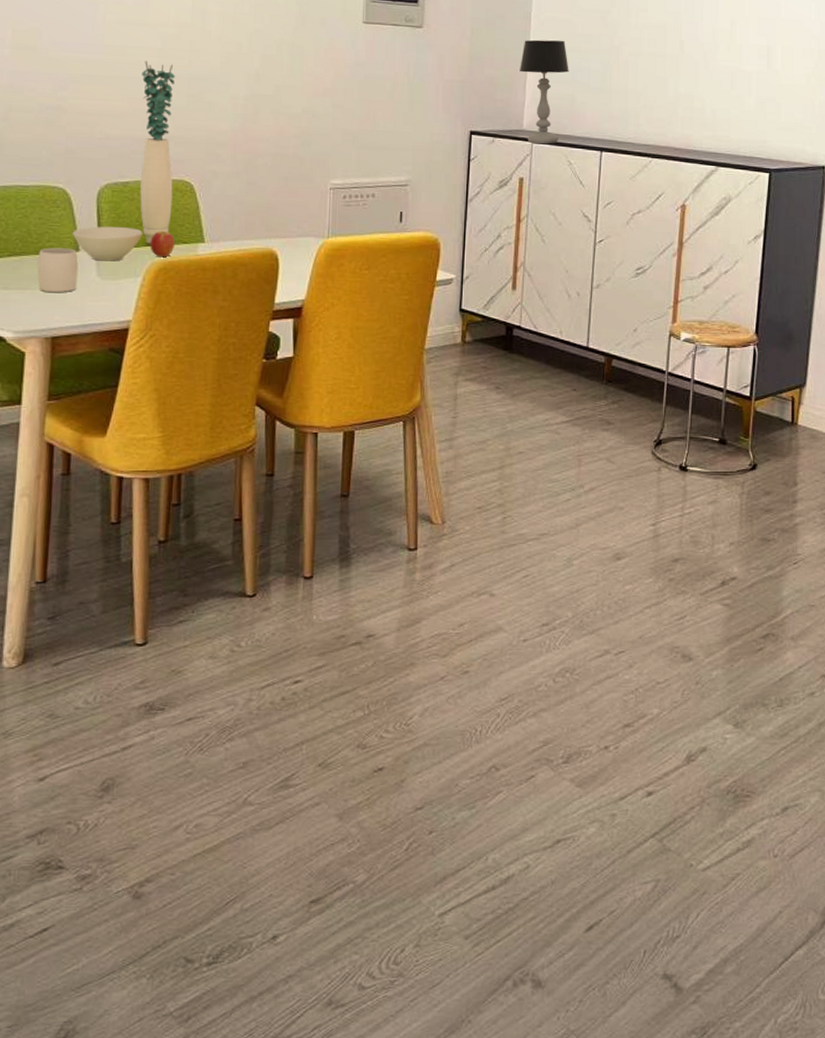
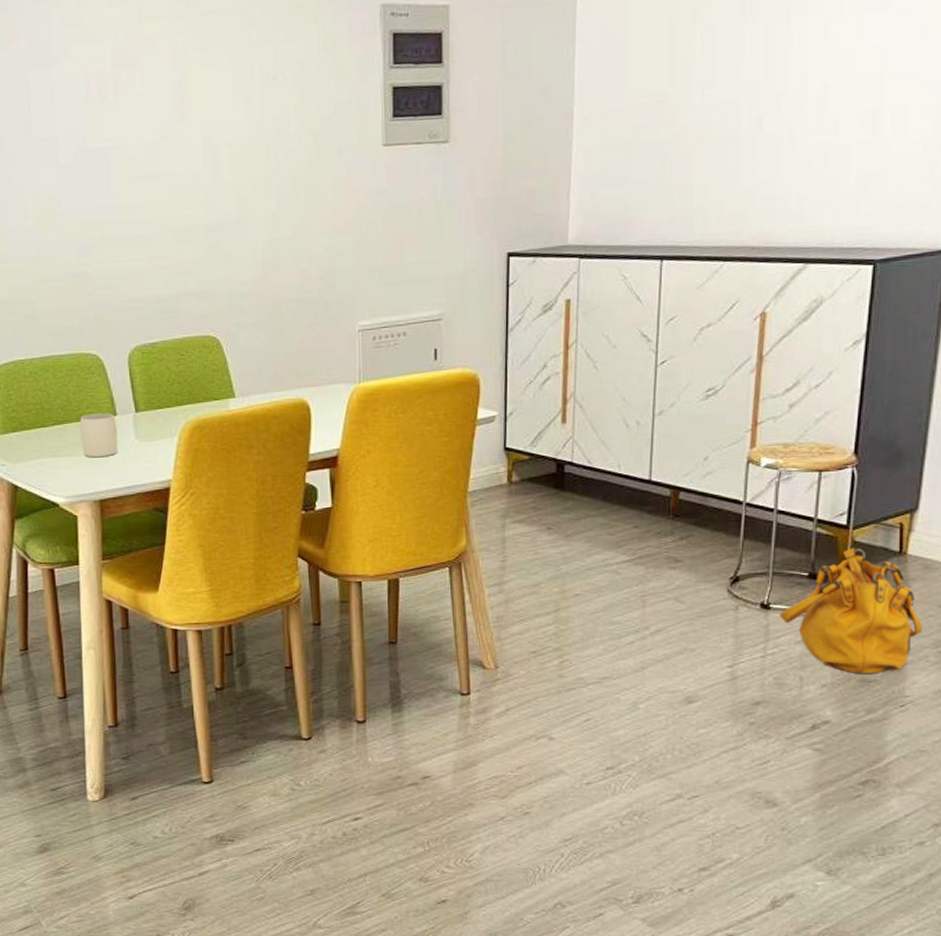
bowl: present [72,226,144,261] -> none [108,388,176,424]
vase: present [140,61,175,244] -> none [159,216,201,403]
fruit: present [150,231,176,258] -> none [182,389,207,416]
table lamp: present [520,39,569,145] -> none [562,135,621,260]
handbag: none [695,417,810,534] -> present [779,547,922,675]

